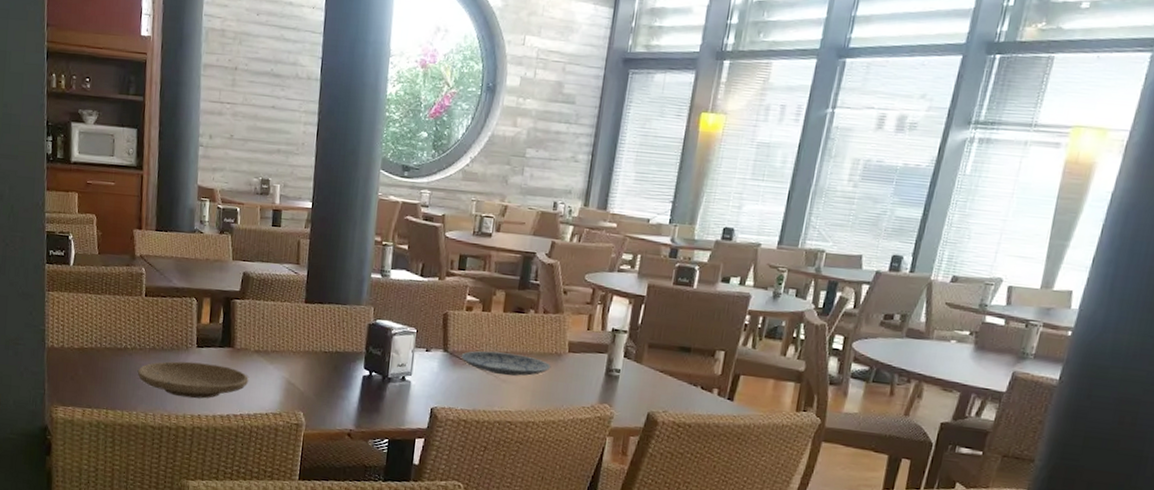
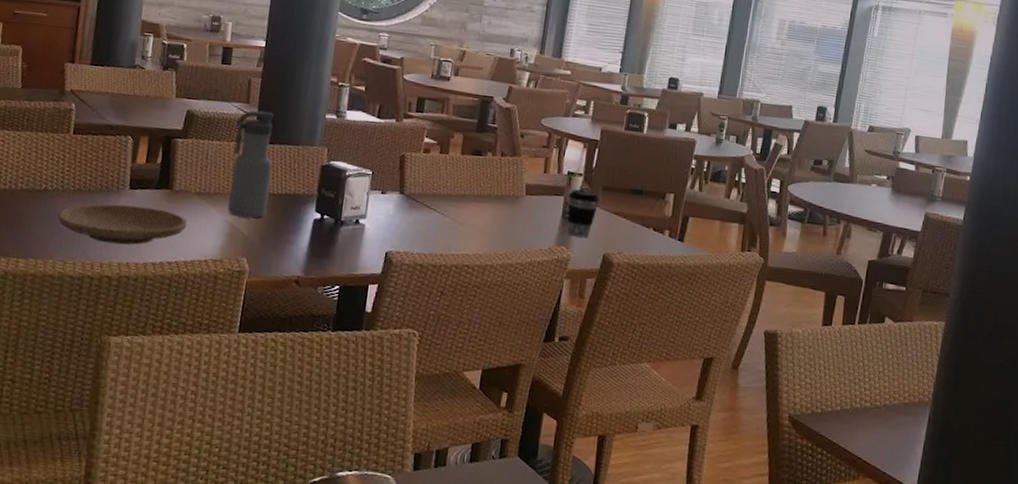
water bottle: none [284,271,324,375] -> present [227,110,274,219]
plate: present [461,351,551,376] -> none [417,193,509,219]
coffee cup: none [610,346,645,396] -> present [567,189,599,238]

